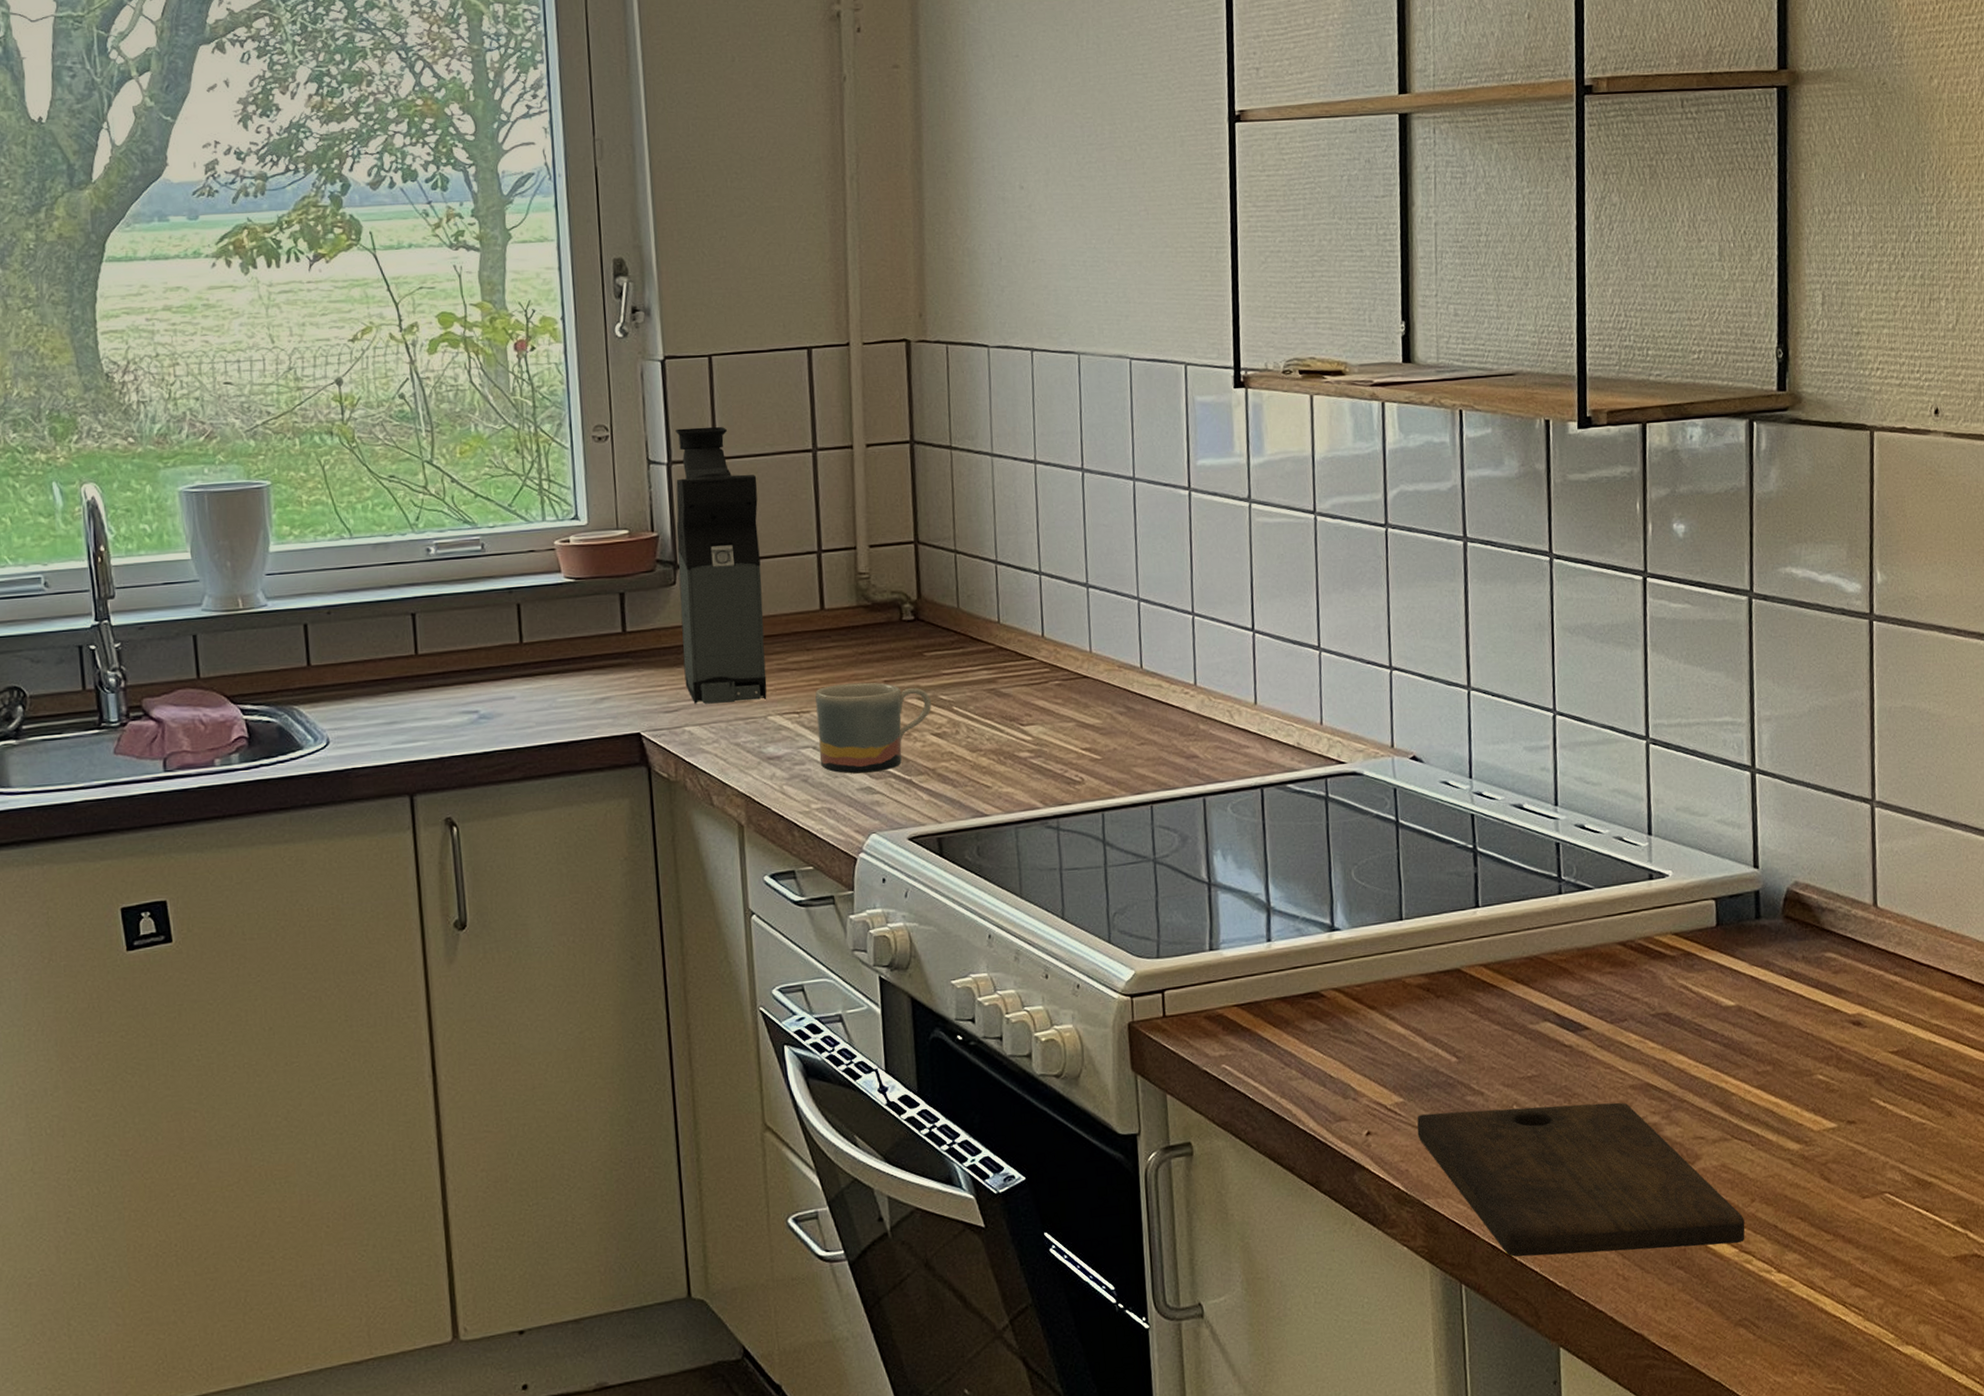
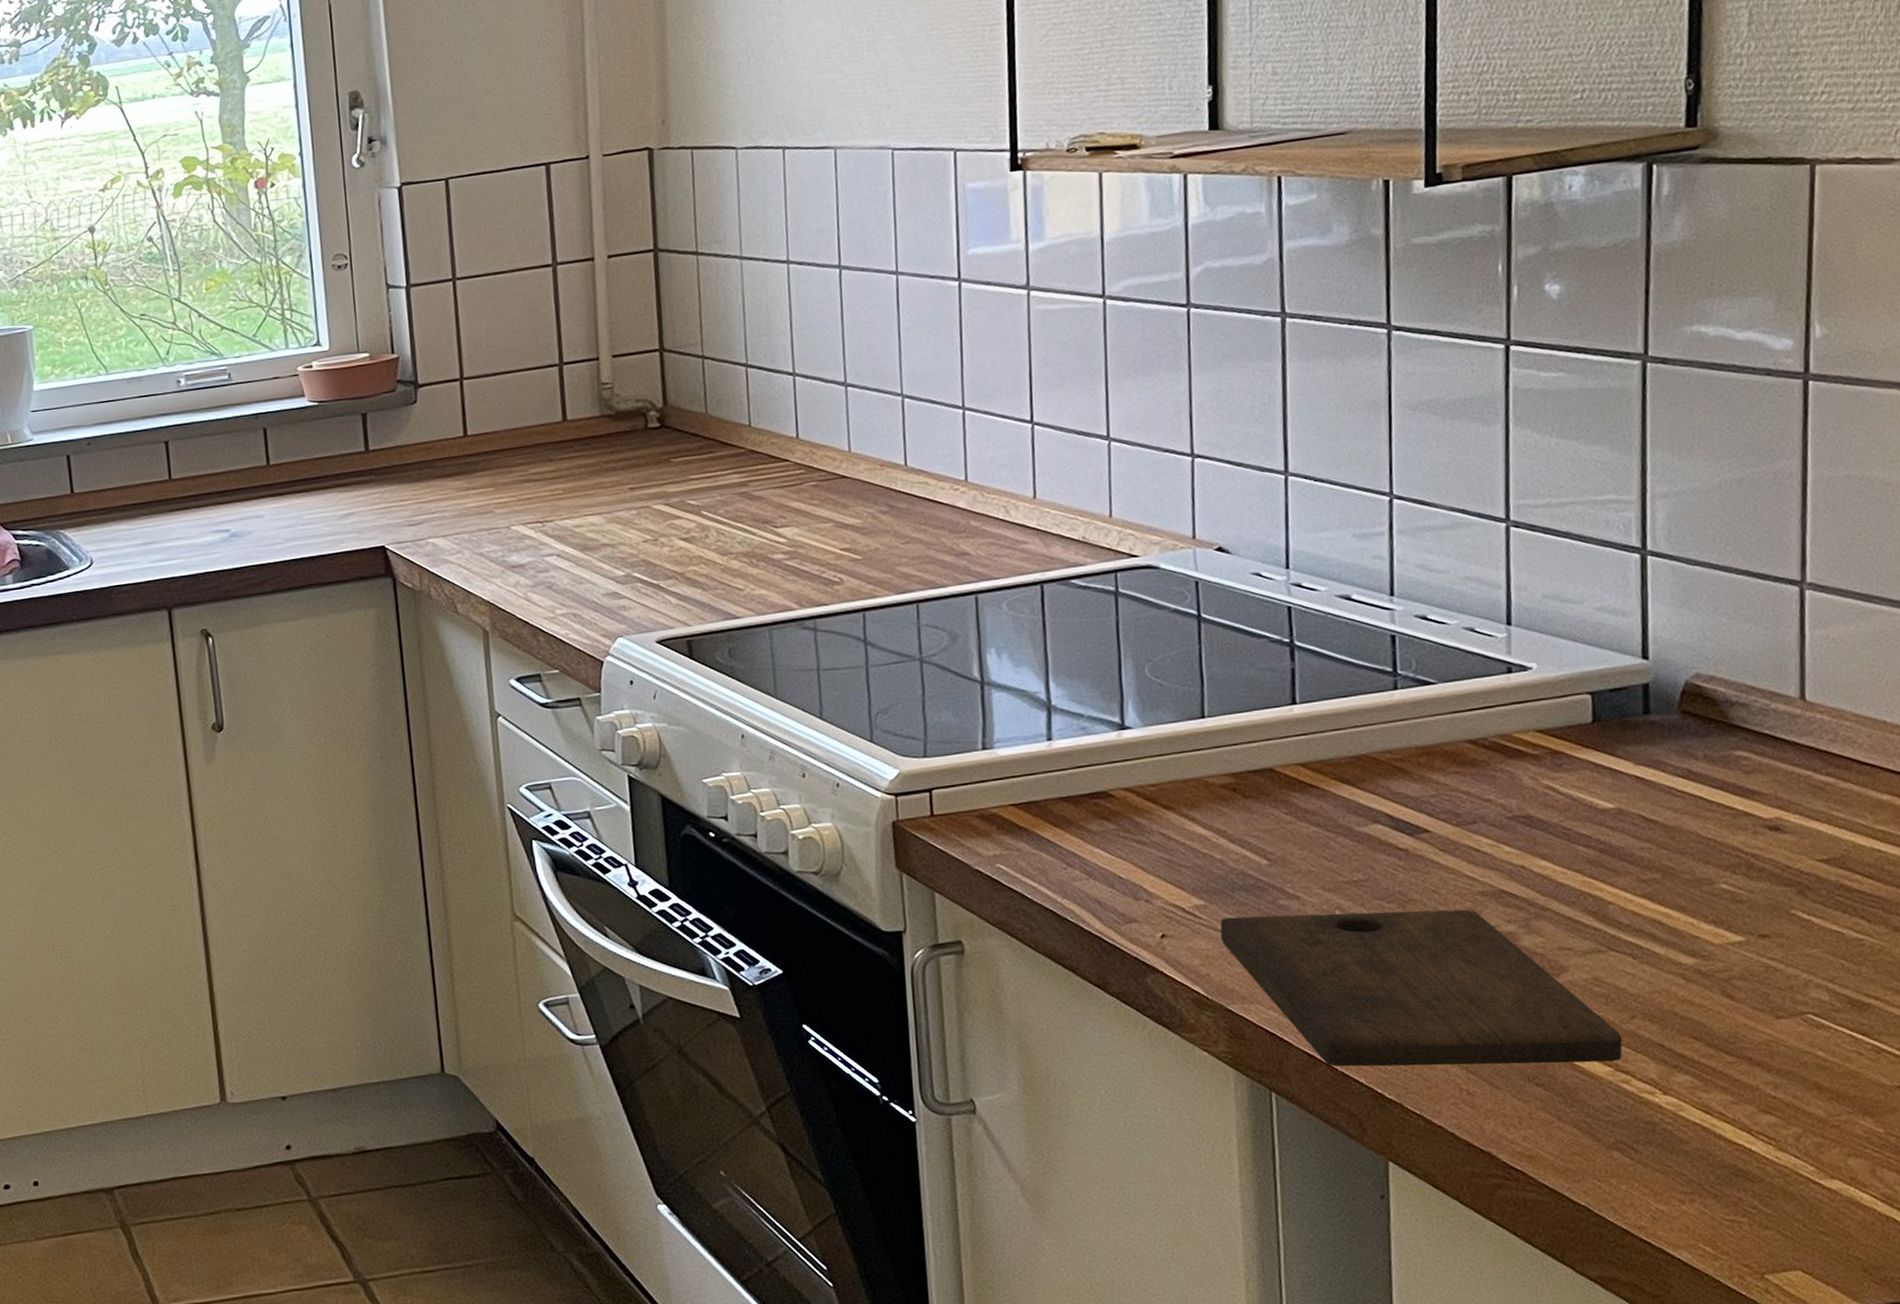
coffee maker: present [675,426,767,704] -> none [413,247,510,517]
mug: present [815,682,931,775] -> none [558,490,679,580]

